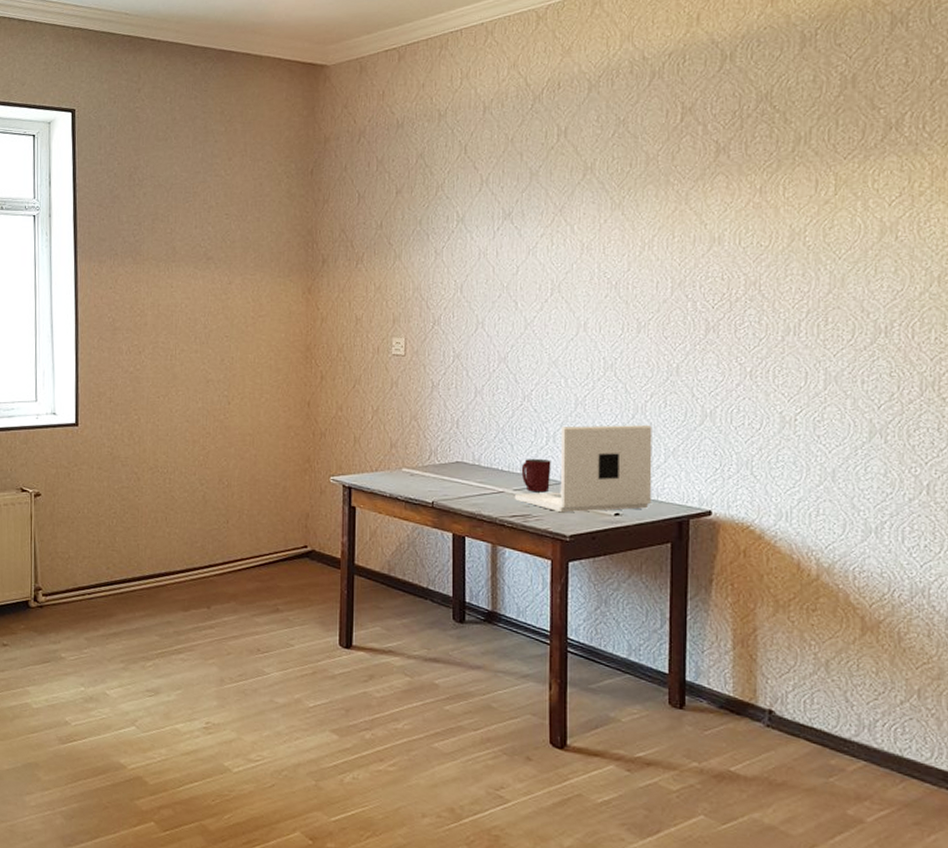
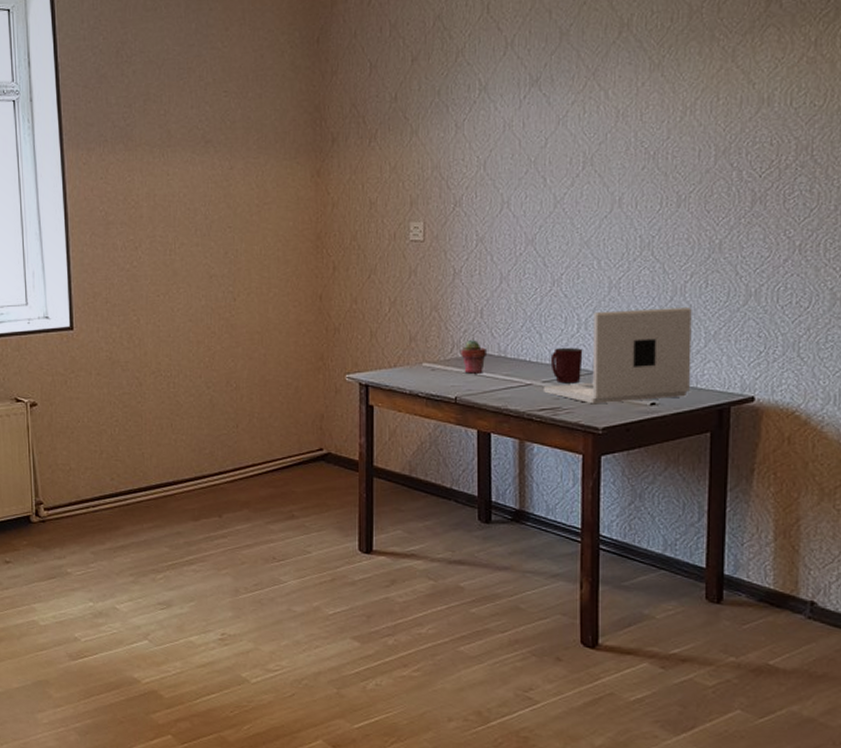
potted succulent: none [438,447,462,480] -> present [461,339,486,374]

